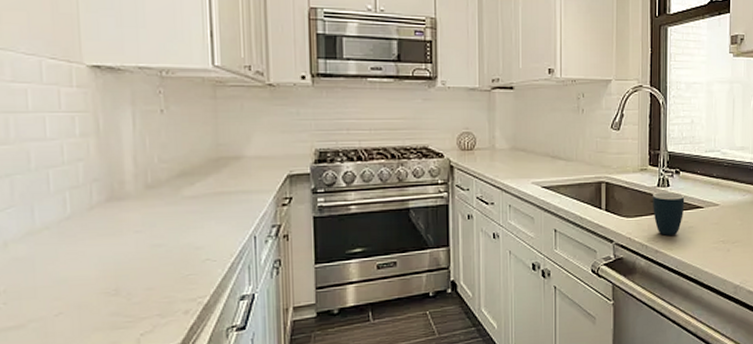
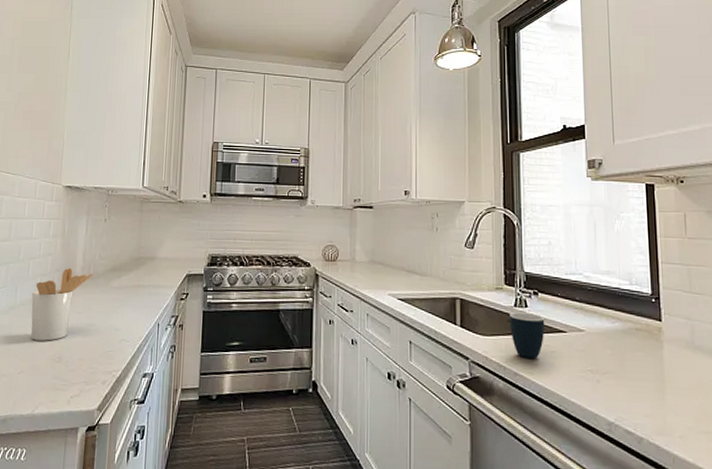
utensil holder: none [60,175,153,273] -> present [31,267,93,341]

